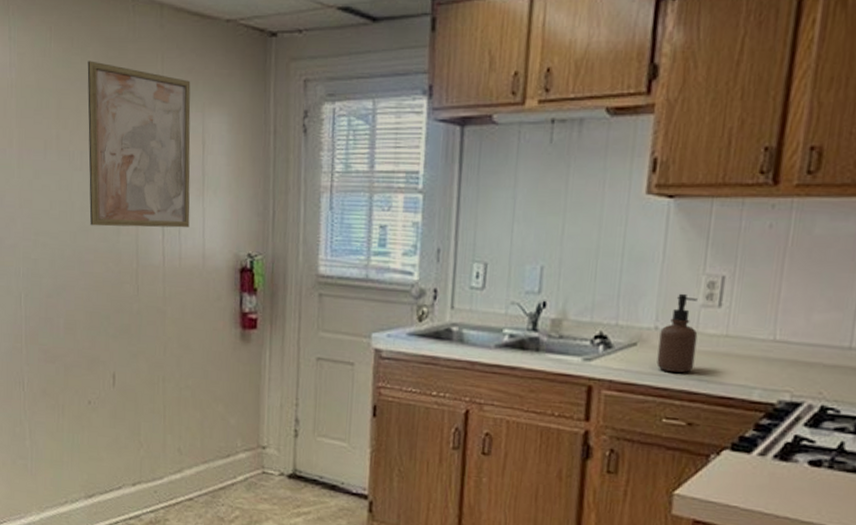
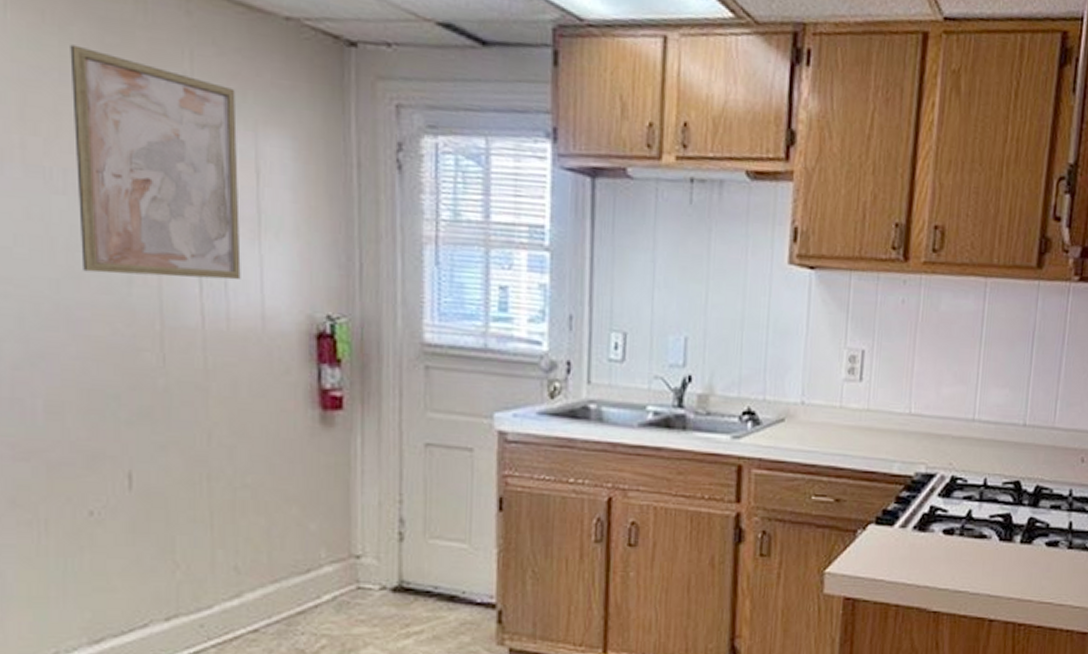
soap dispenser: present [656,293,698,373] -> none [804,367,842,448]

